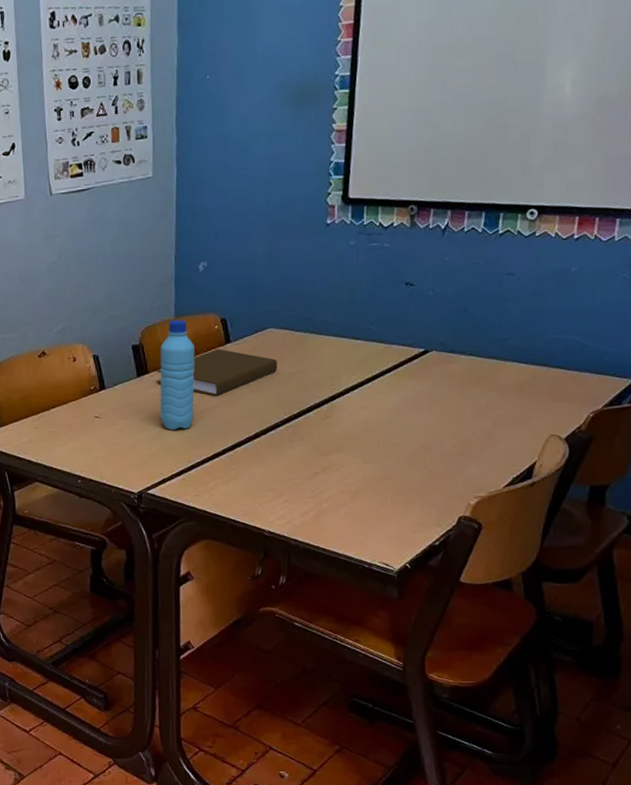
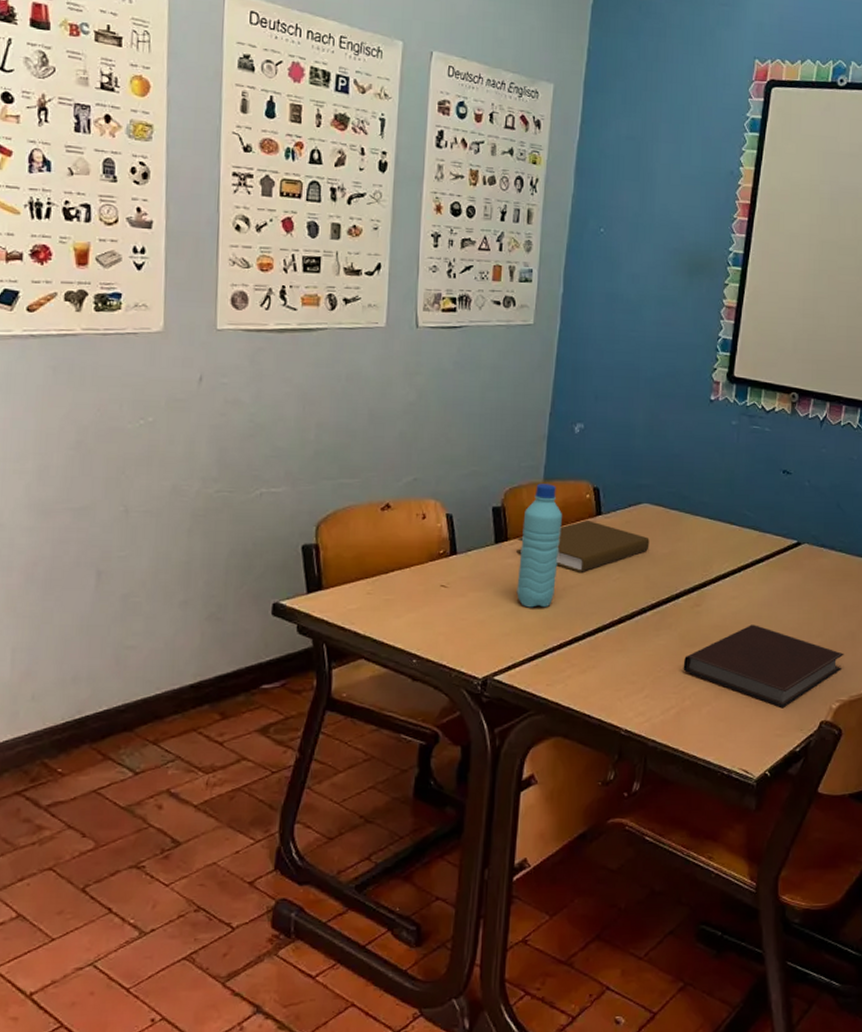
notebook: none [318,431,480,506] -> present [683,625,844,707]

